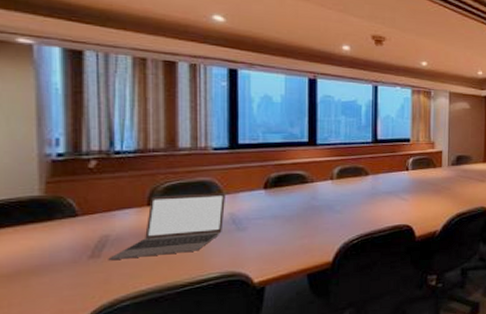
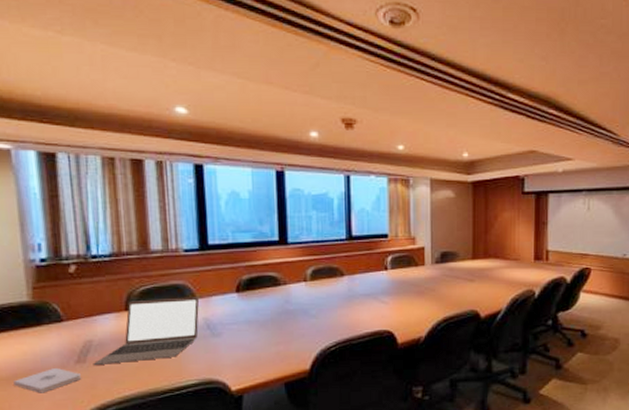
notepad: none [16,264,95,290] -> present [13,368,82,393]

